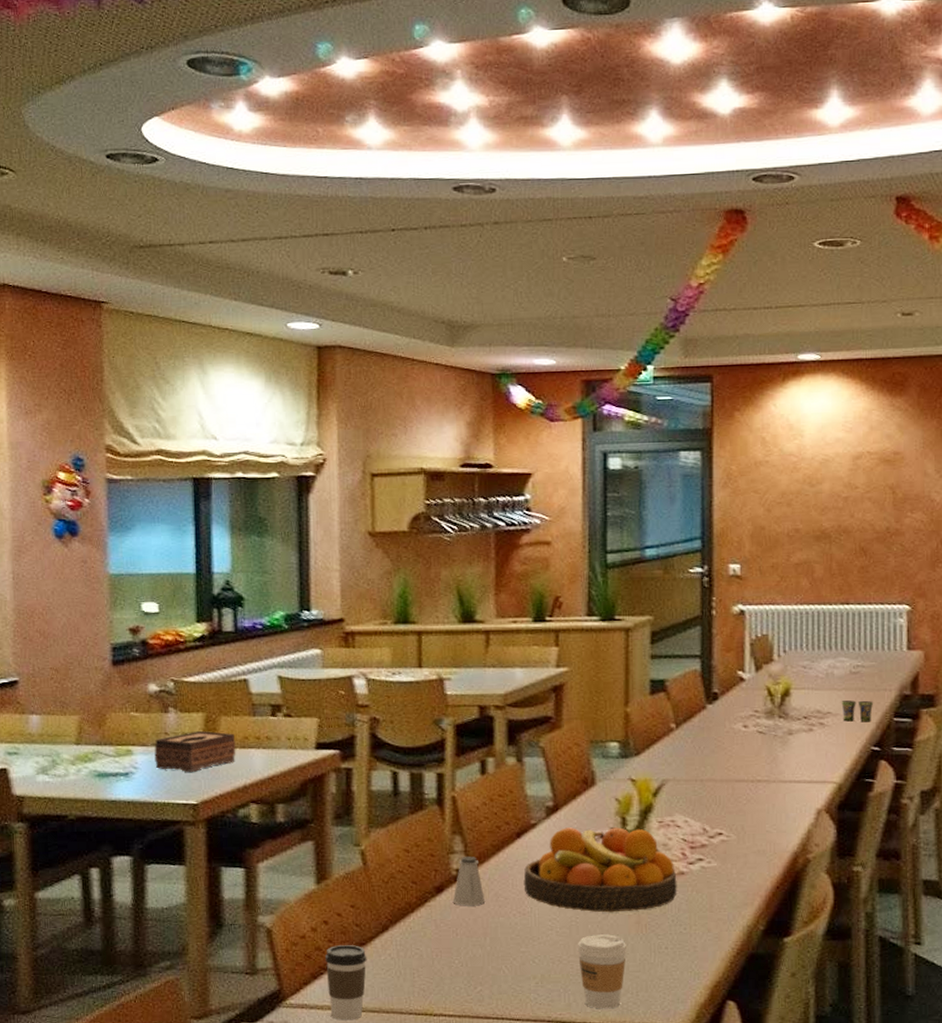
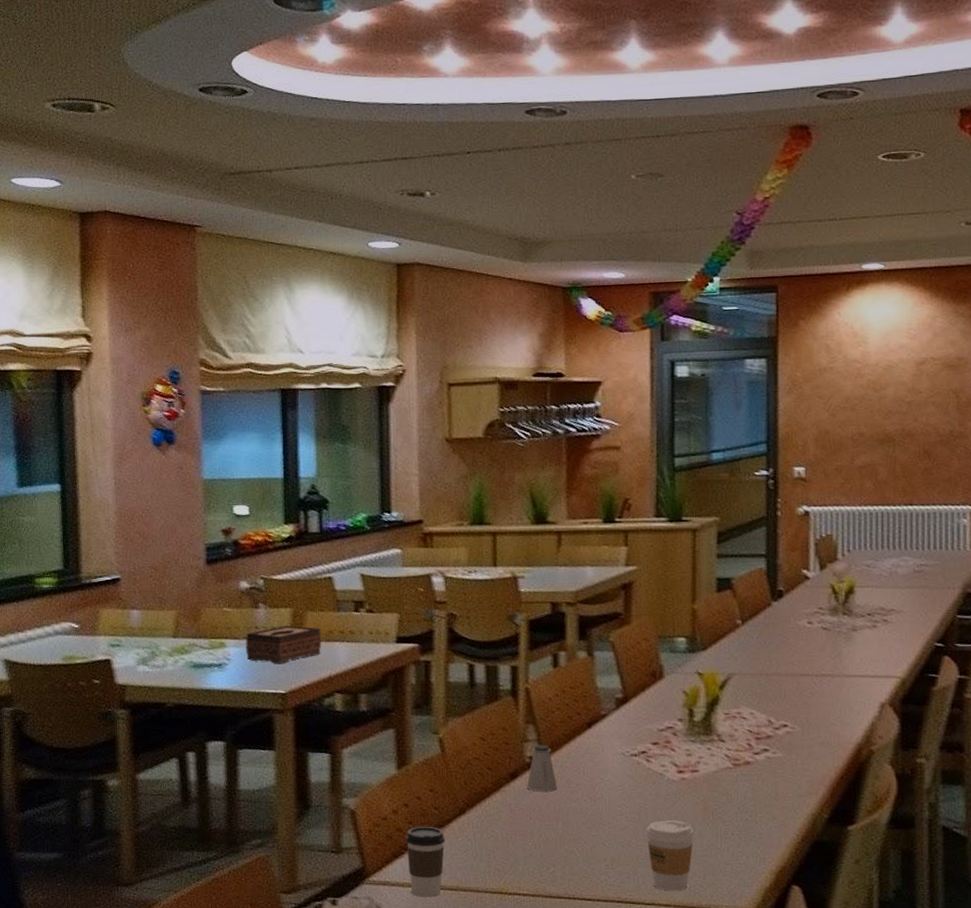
fruit bowl: present [523,827,677,913] -> none [594,718,743,800]
cup: present [841,700,874,722] -> none [905,598,938,619]

